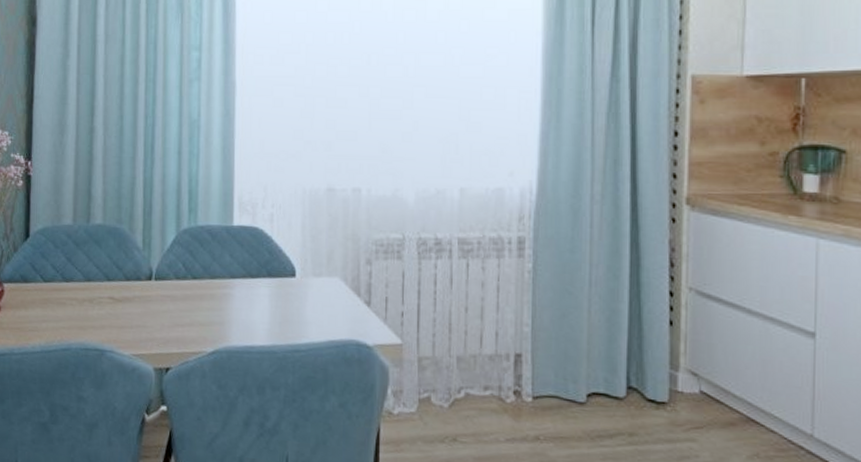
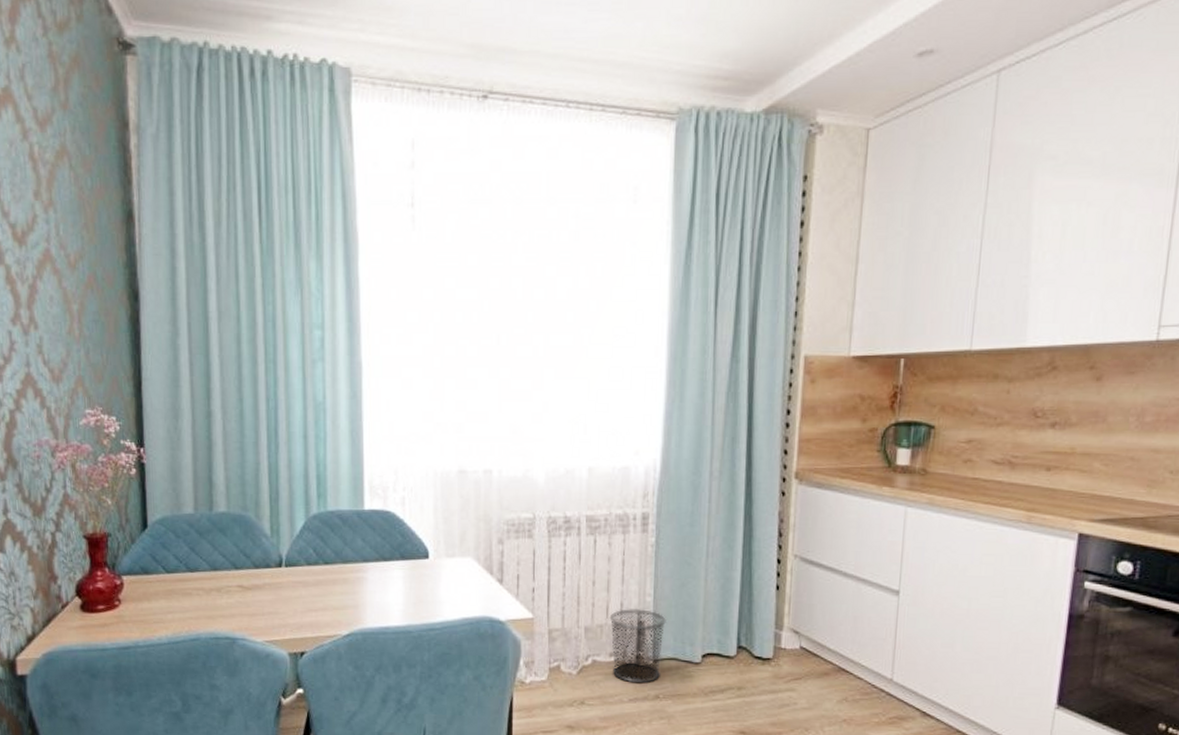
waste bin: none [483,338,546,423] -> present [609,609,666,684]

